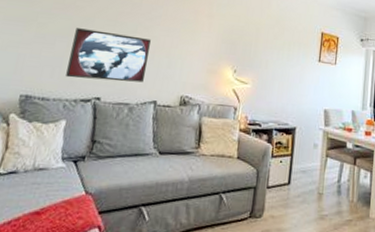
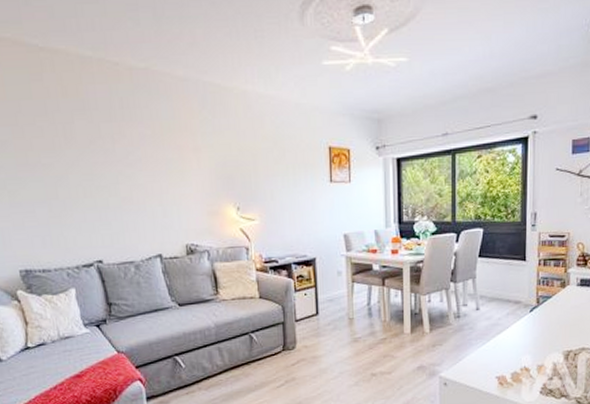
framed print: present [65,28,151,83] -> none [51,188,142,245]

